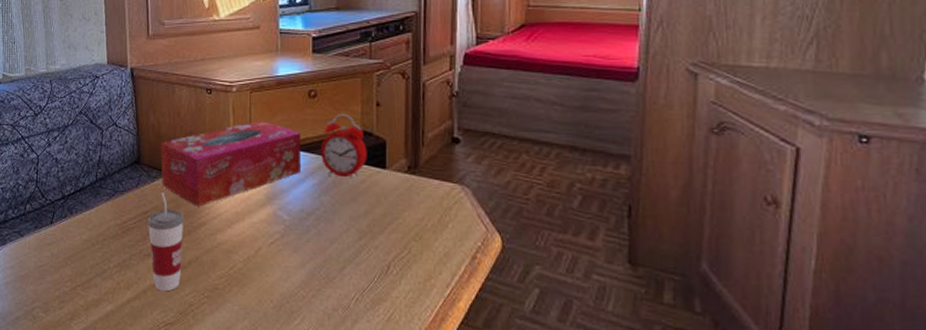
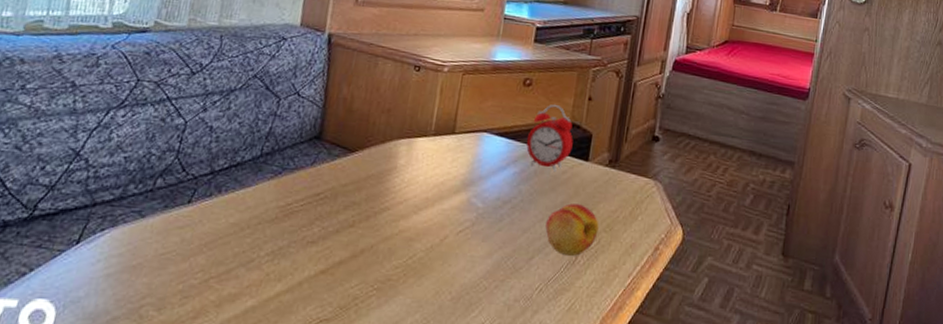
cup: present [148,192,183,292] -> none [313,173,364,284]
tissue box: present [161,120,302,207] -> none [344,103,510,190]
fruit: none [352,213,407,266] -> present [545,203,599,256]

